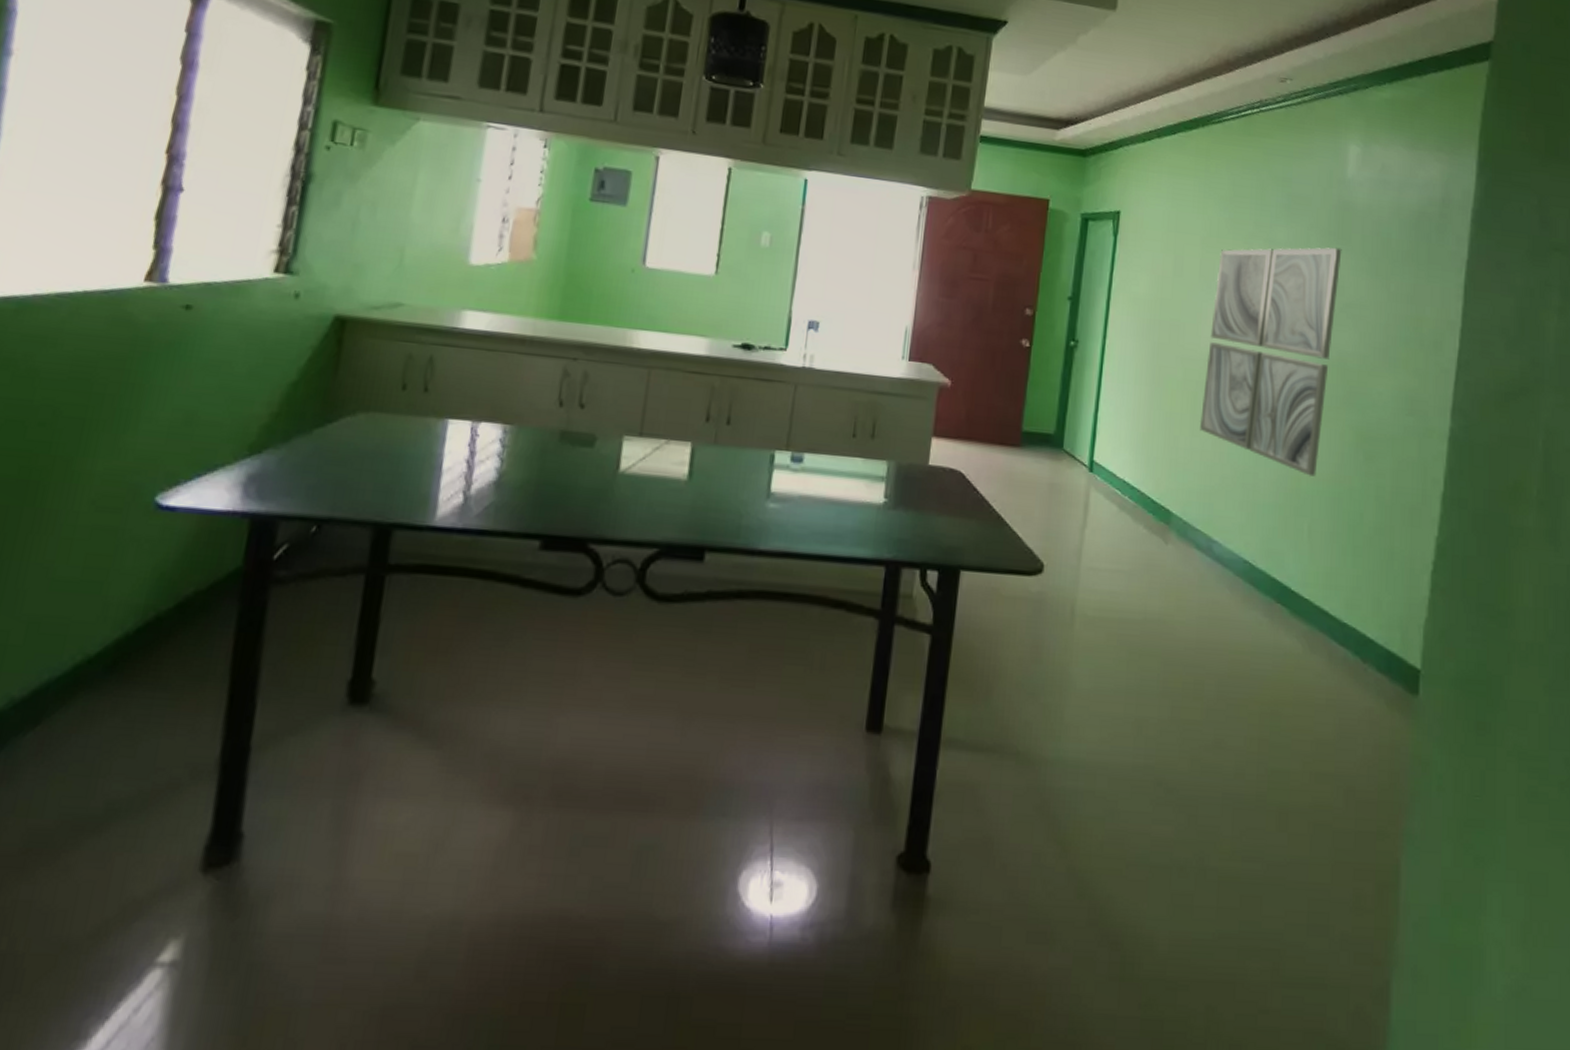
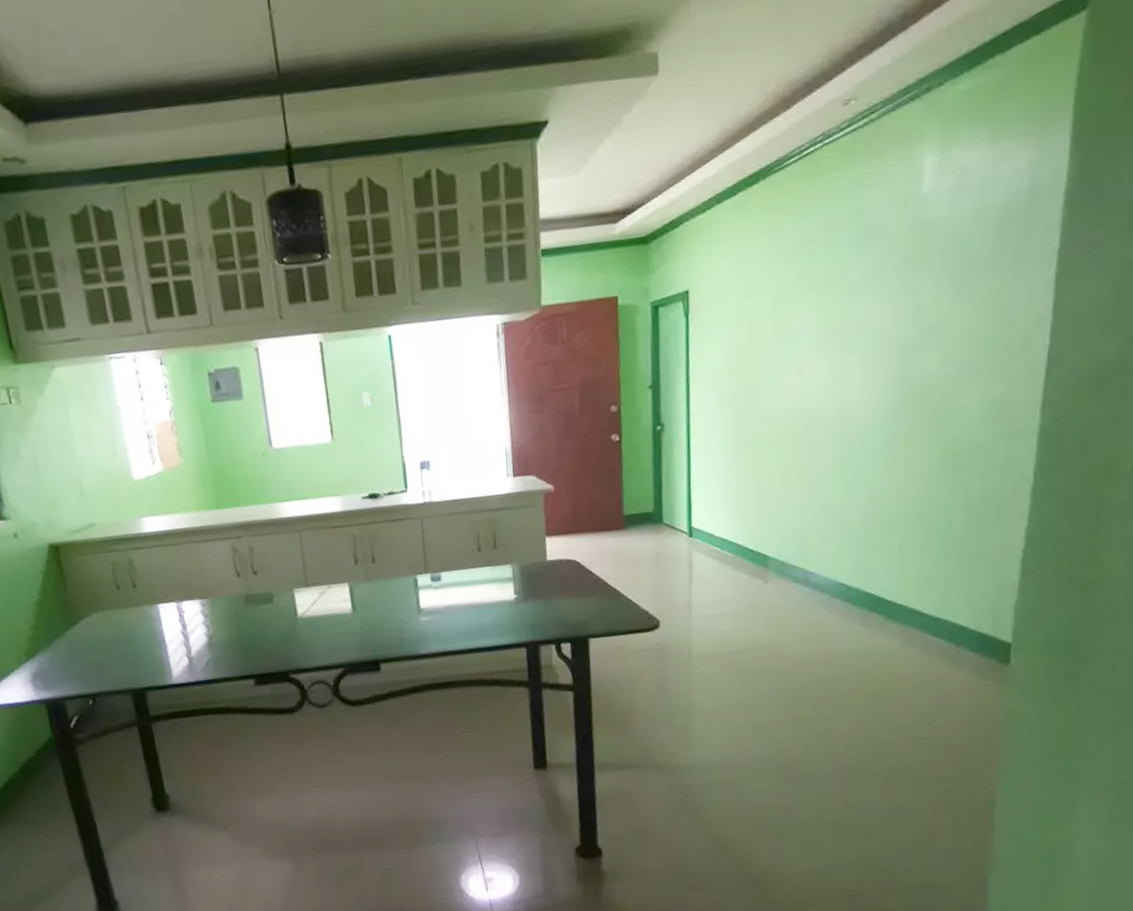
wall art: present [1200,247,1342,477] -> none [788,271,921,499]

